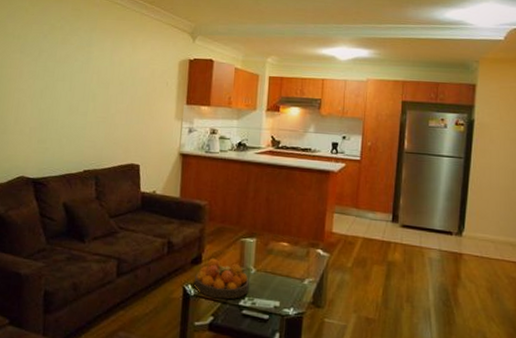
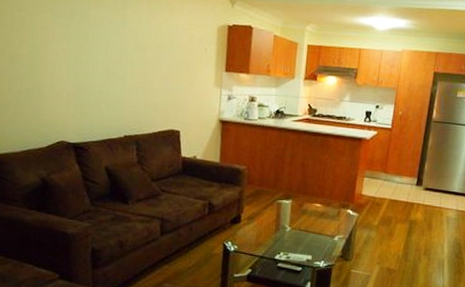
fruit bowl: present [194,258,249,300] -> none [234,218,285,254]

